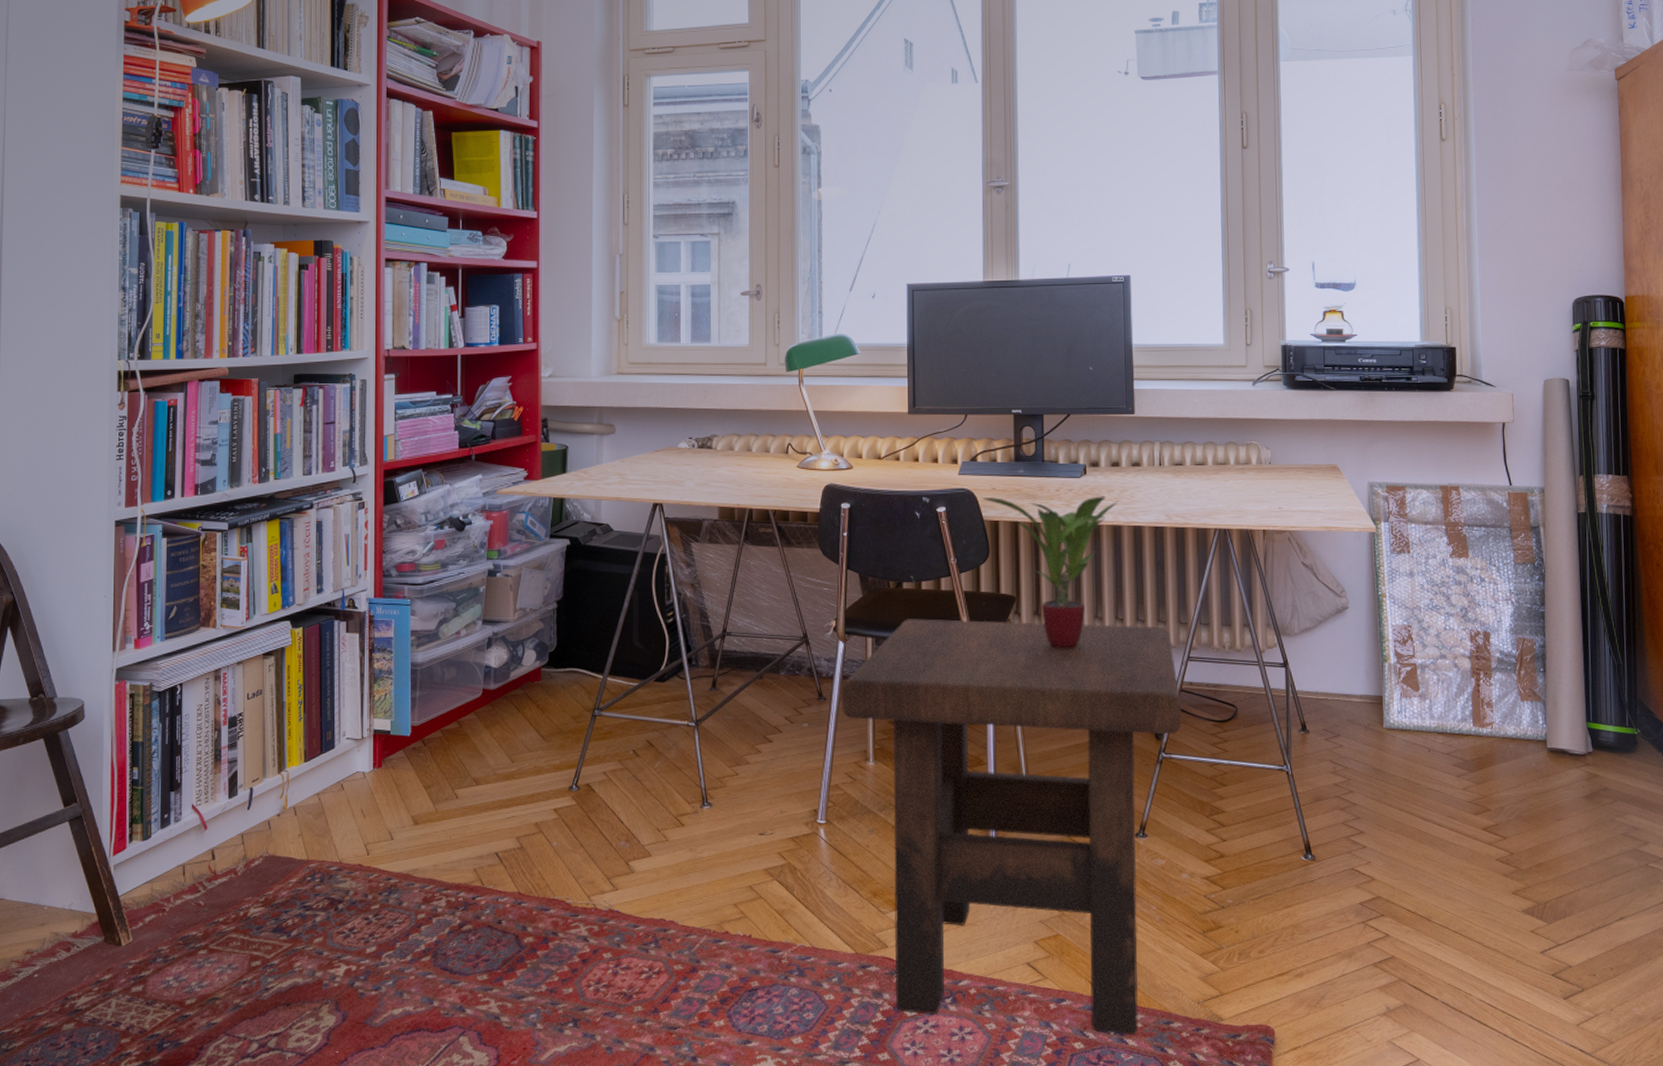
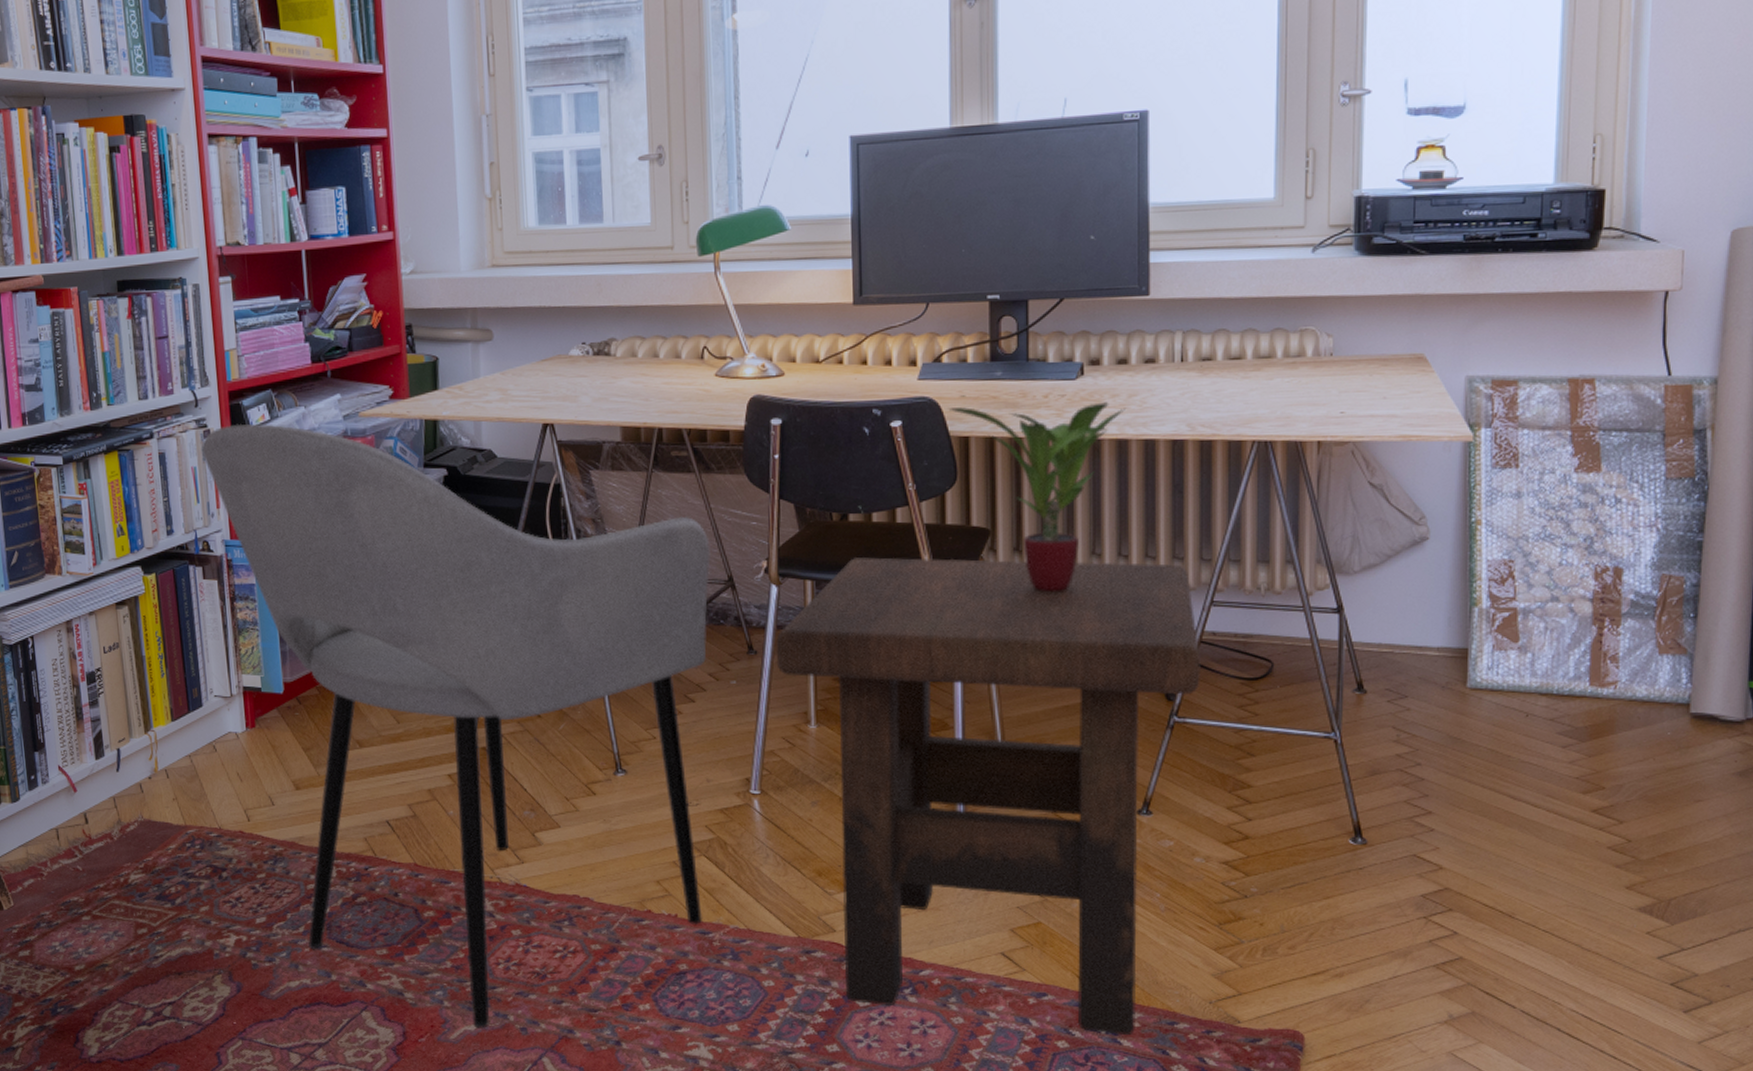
armchair: none [356,497,789,1049] -> present [201,423,711,1028]

